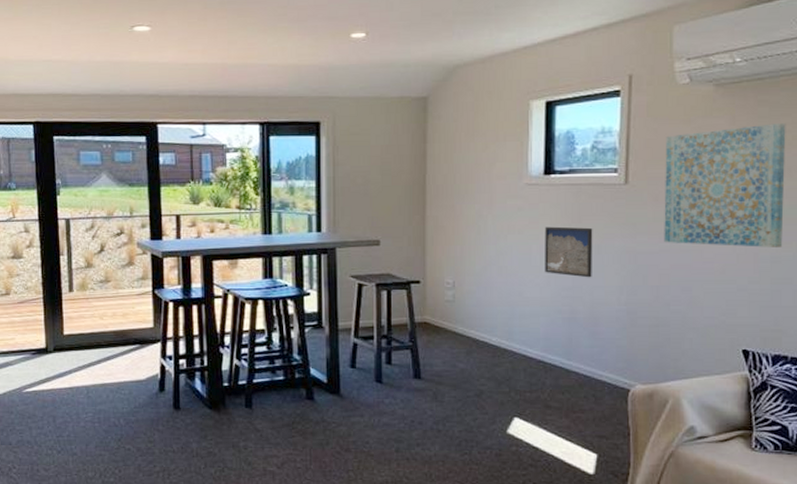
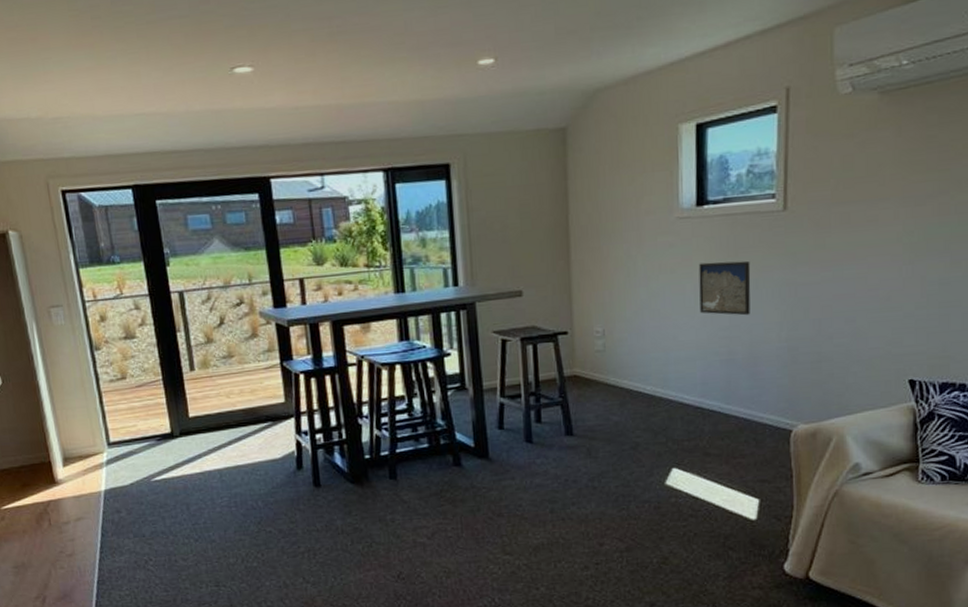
wall art: present [664,123,786,247] -> none [826,131,956,272]

